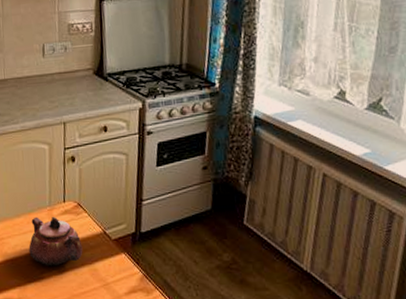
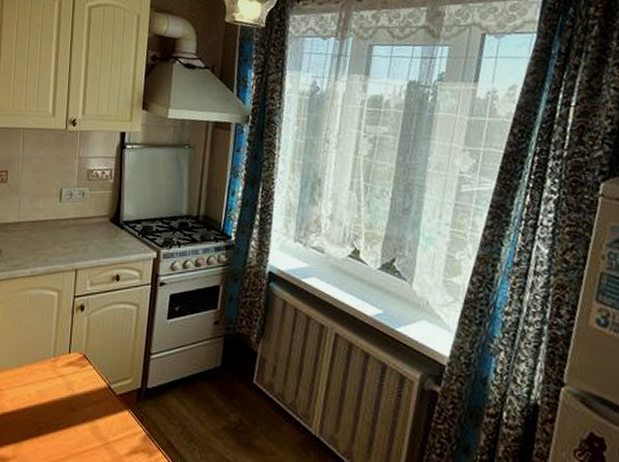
teapot: present [29,216,83,266] -> none [28,367,85,422]

